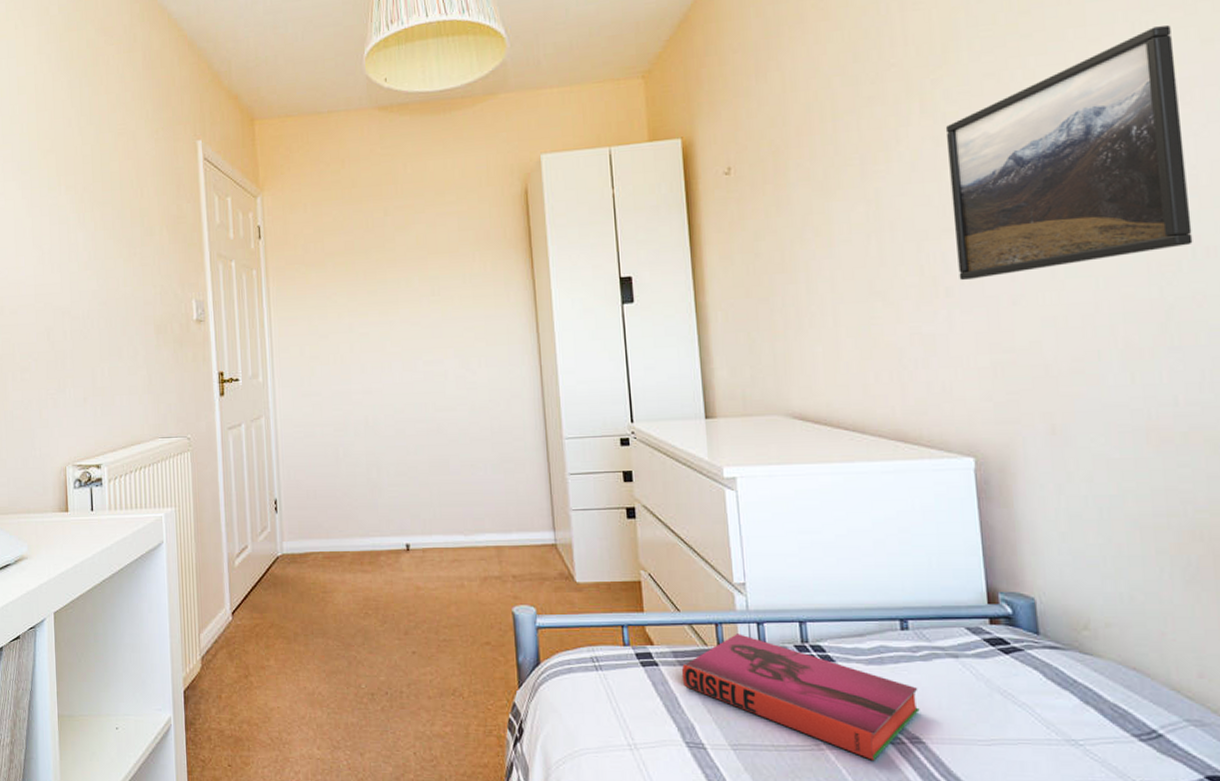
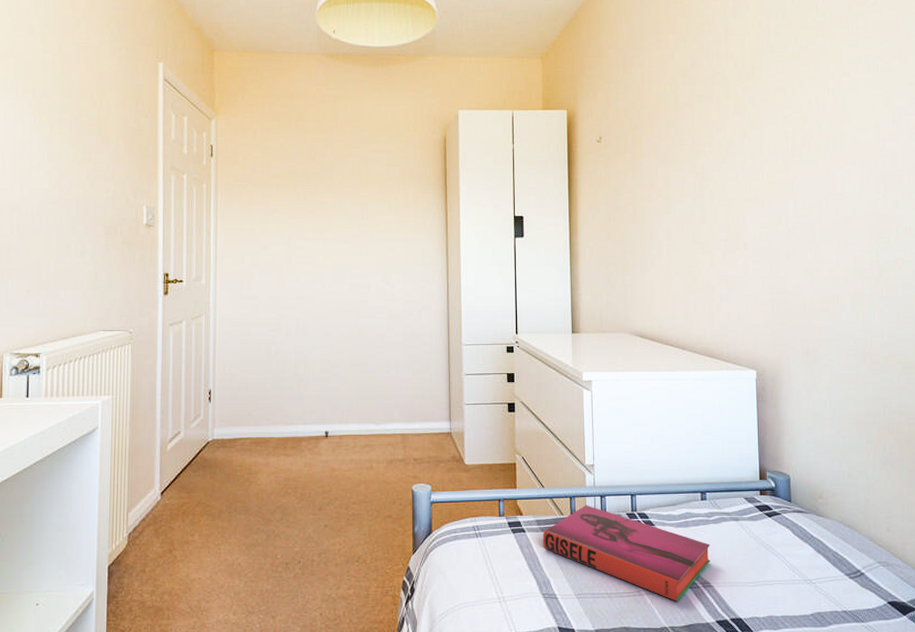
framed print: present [945,25,1193,281] -> none [750,70,897,239]

